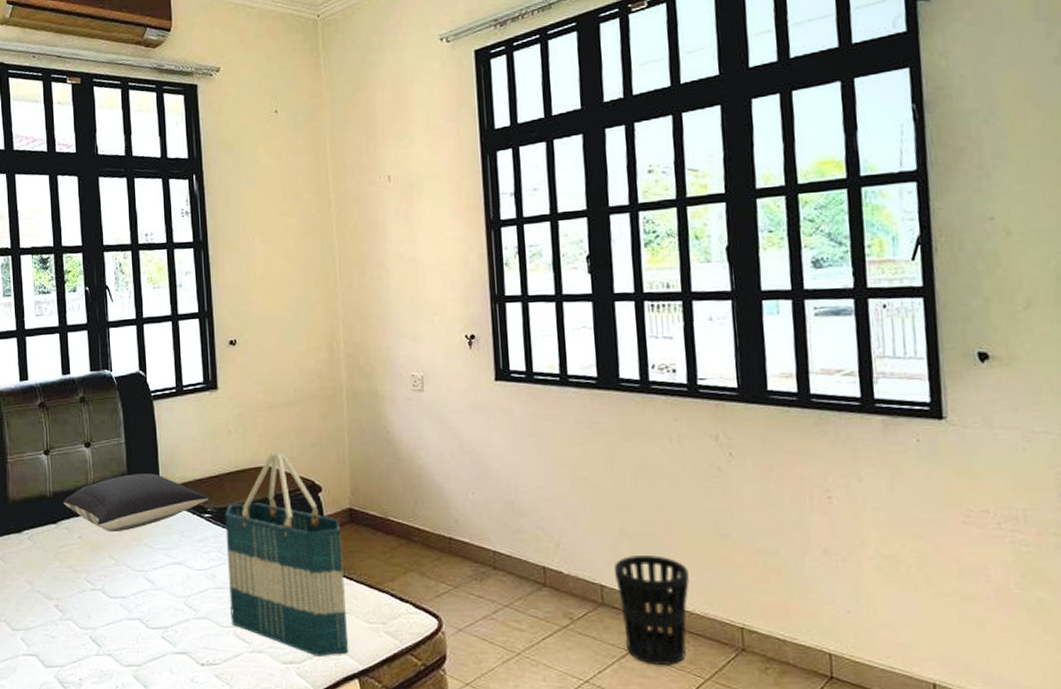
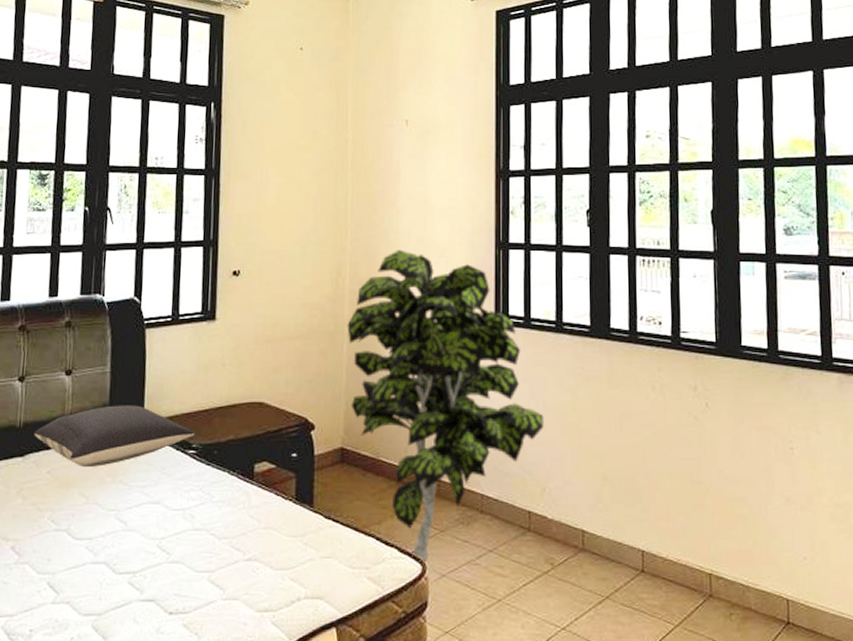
tote bag: present [225,451,348,656] -> none [206,387,331,604]
indoor plant: none [345,309,554,617] -> present [347,249,544,562]
wastebasket: present [613,555,689,665] -> none [595,501,664,611]

